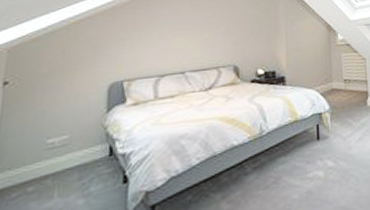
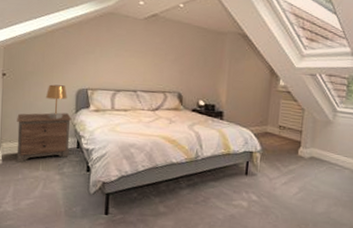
nightstand: none [19,114,102,195] -> present [16,113,72,162]
lamp: none [65,82,96,127] -> present [45,84,67,120]

